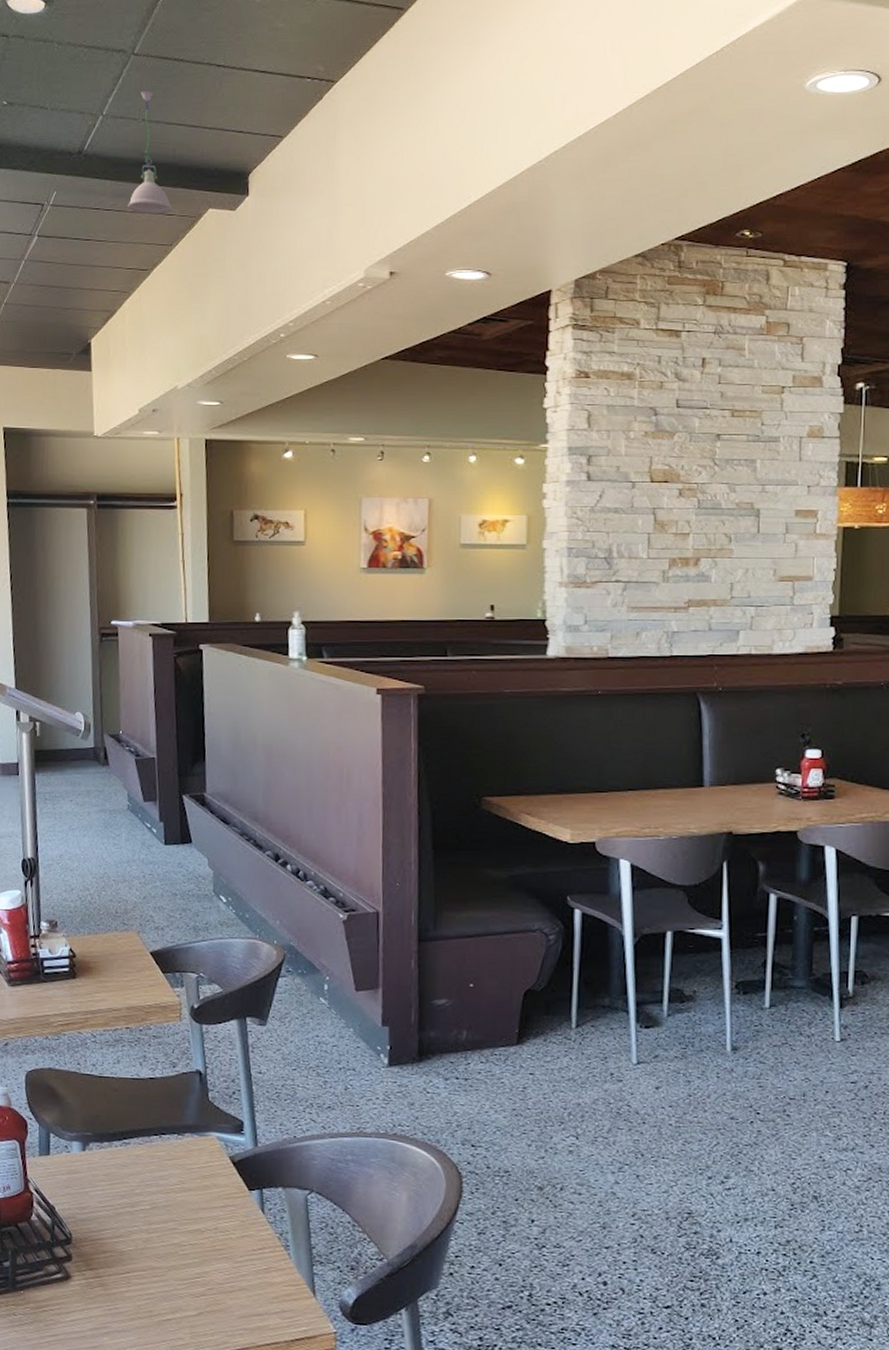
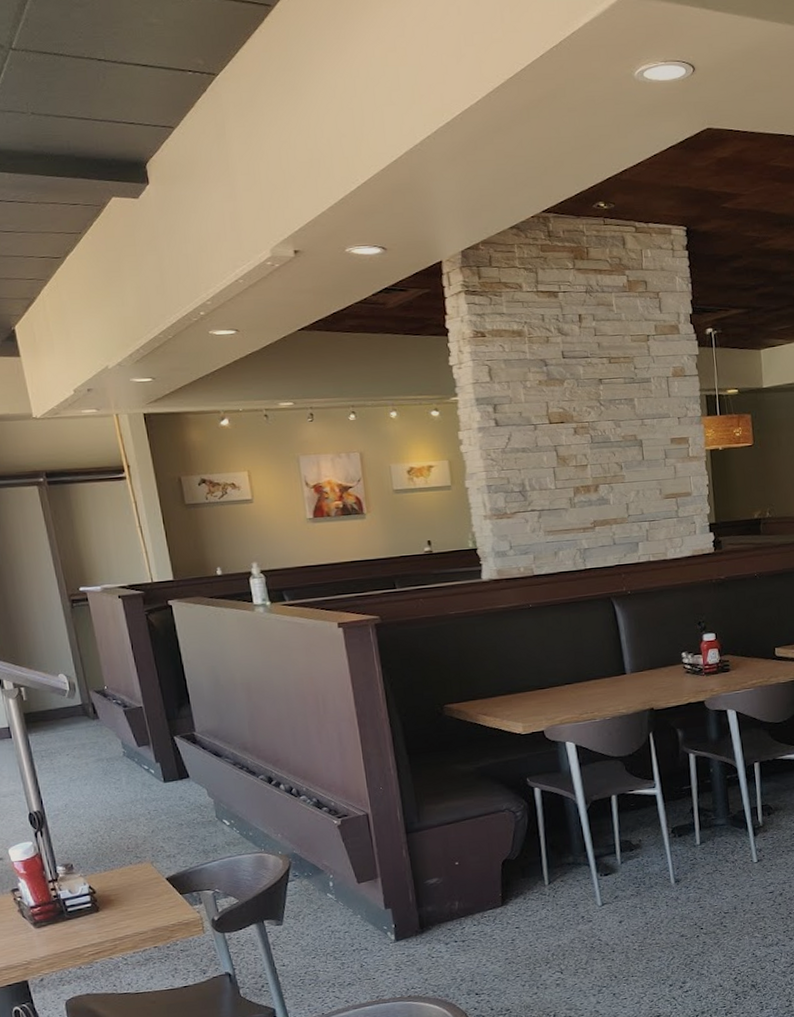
pendant light: present [128,90,172,215] -> none [25,85,76,205]

